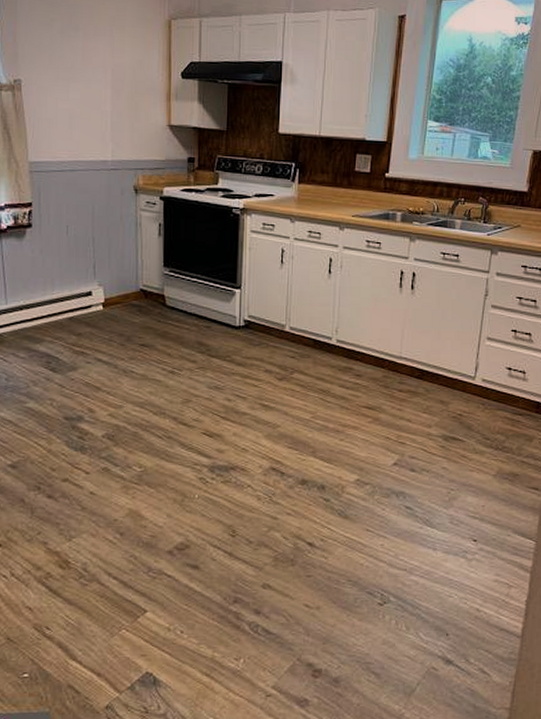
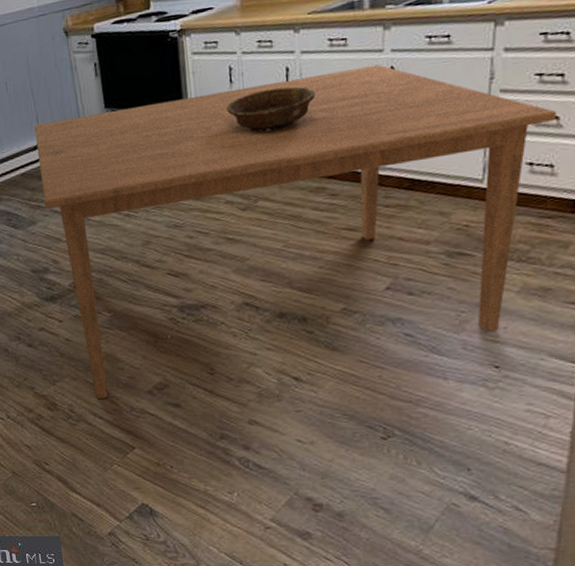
dining table: none [88,268,530,559] -> present [34,64,558,400]
decorative bowl: none [275,274,352,312] -> present [226,86,316,132]

